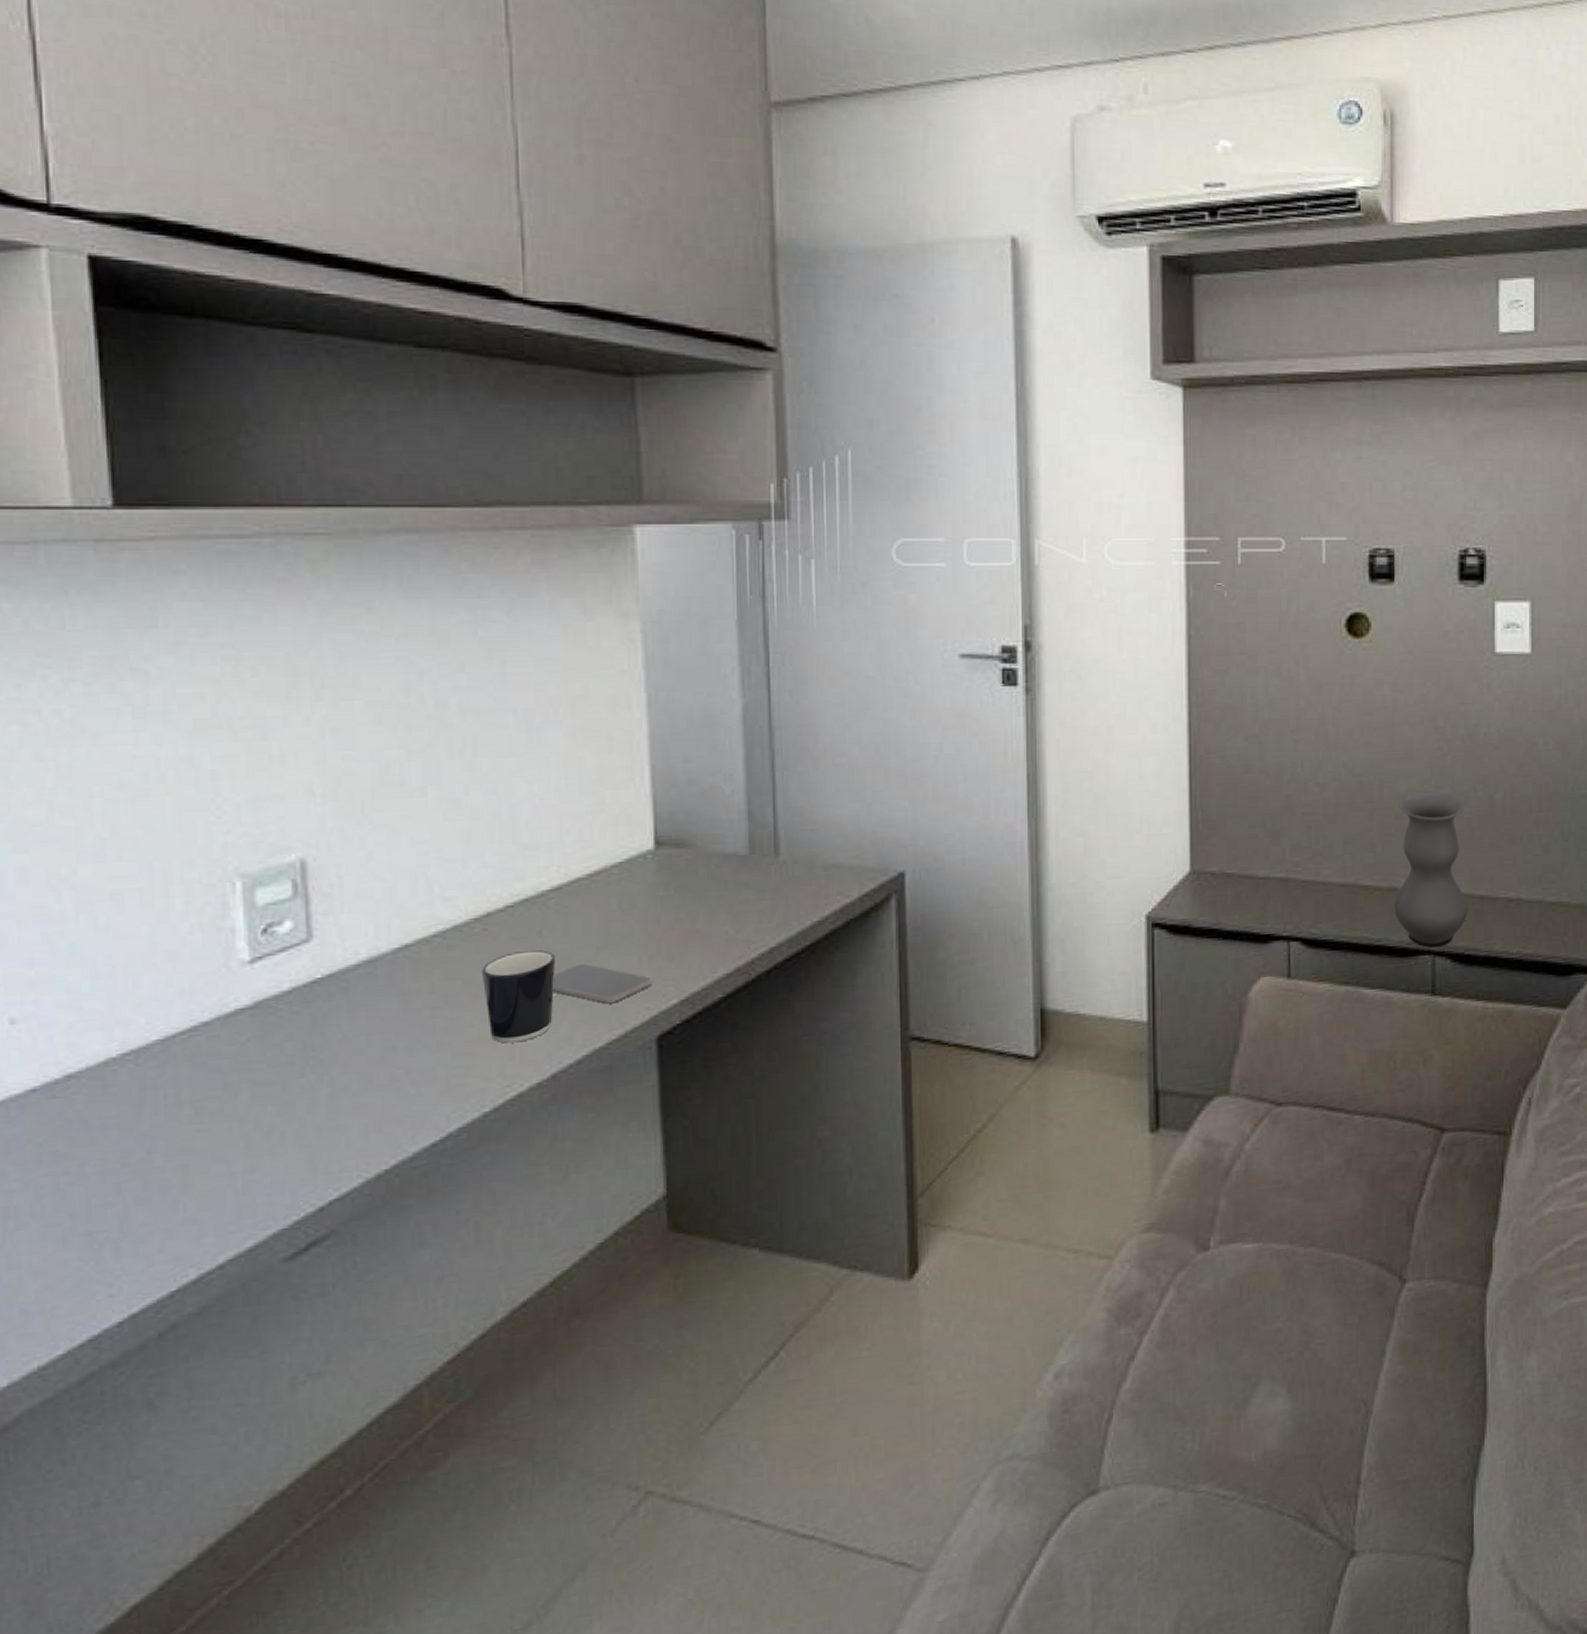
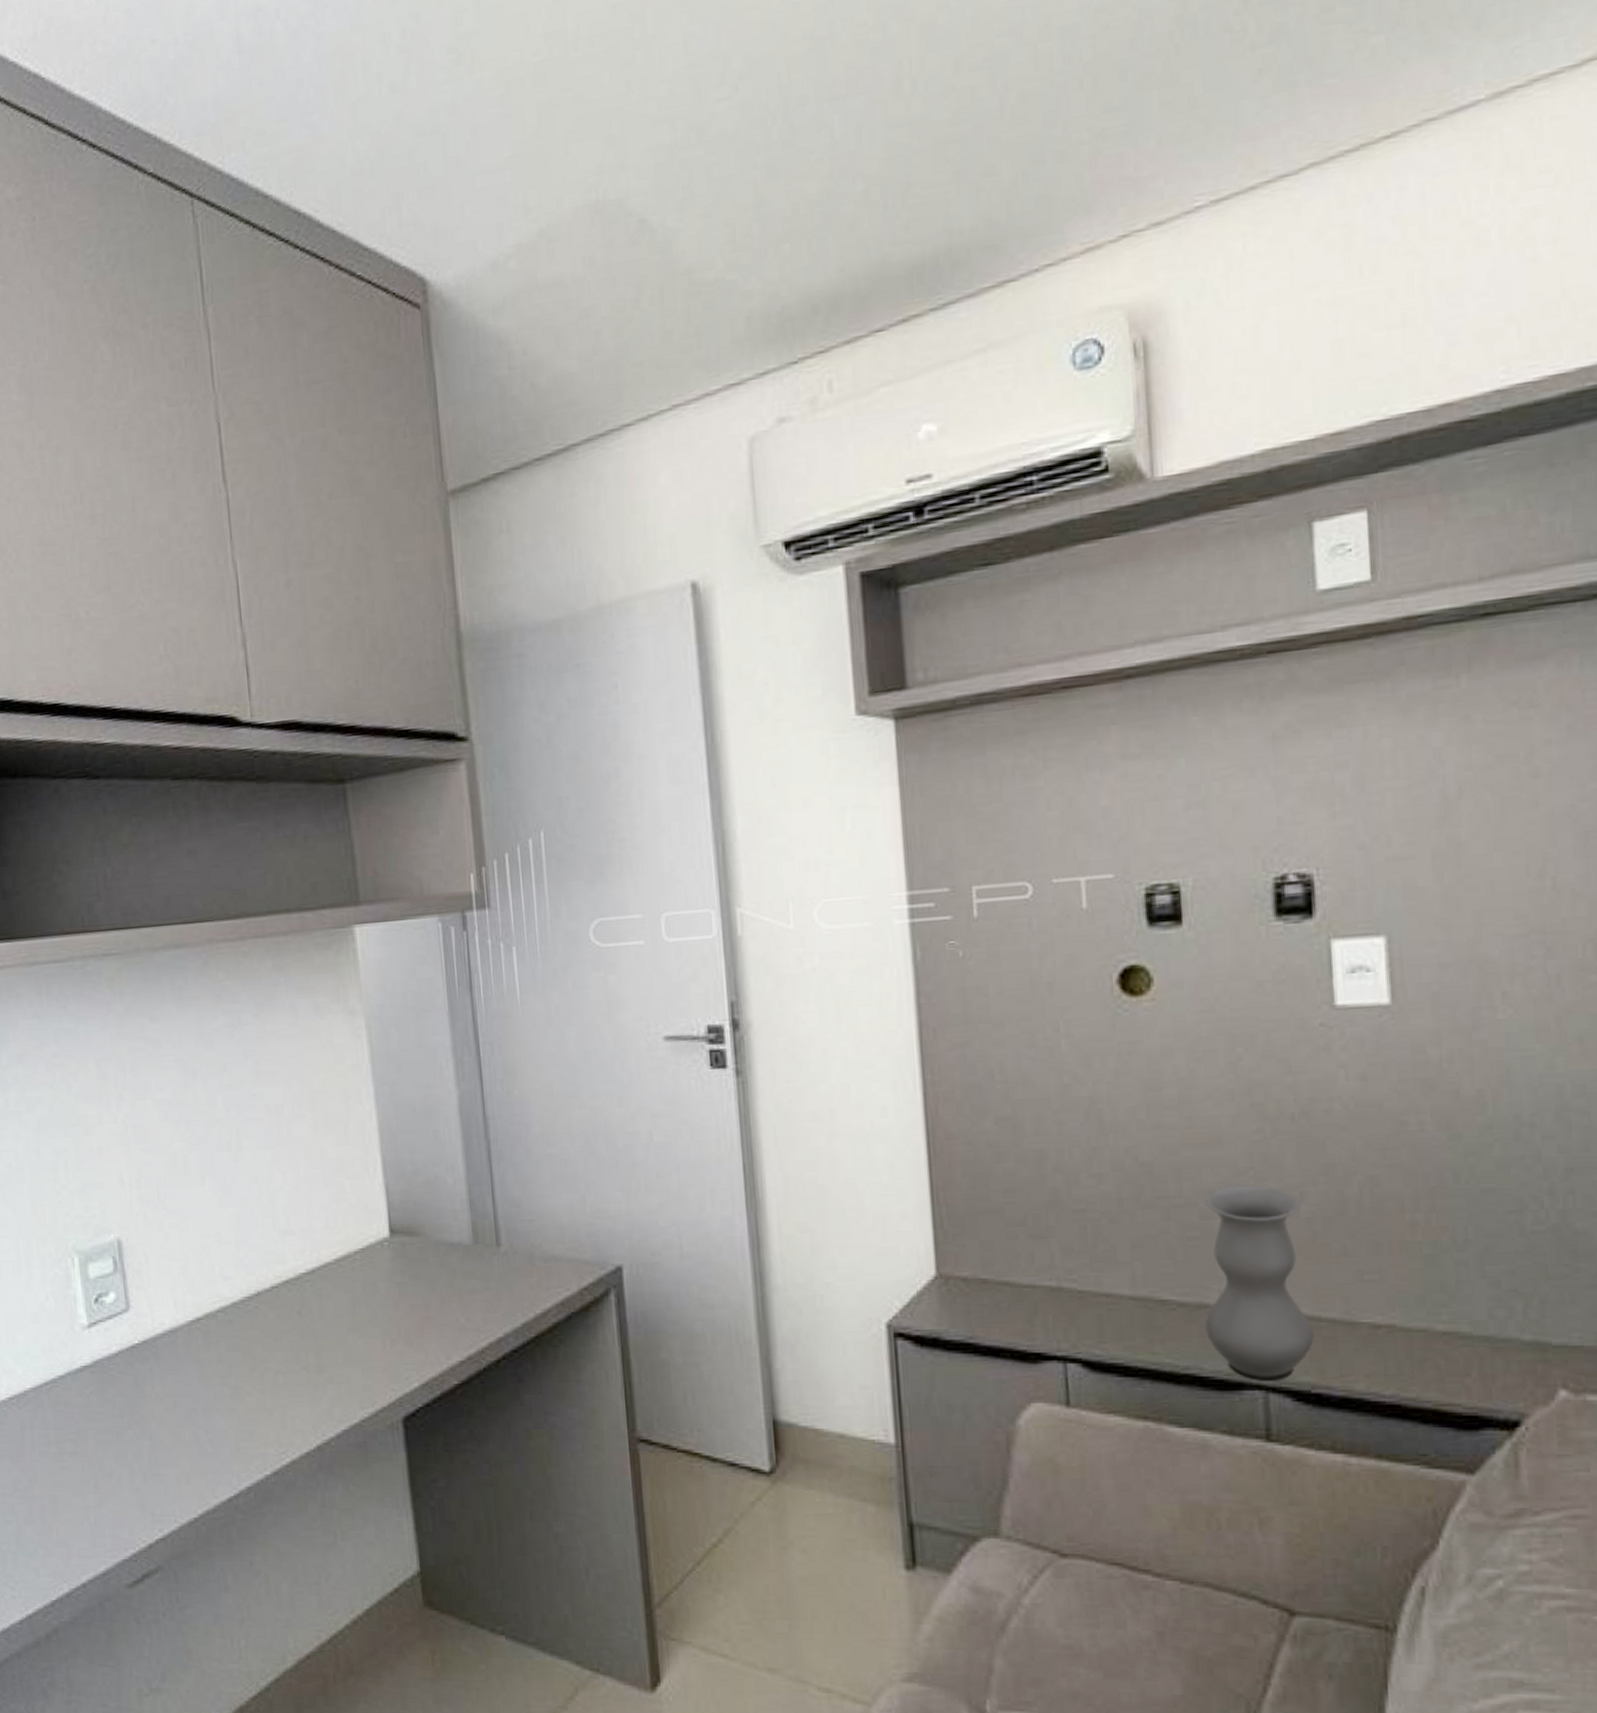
mug: present [482,949,555,1044] -> none [256,1328,315,1413]
smartphone: present [552,964,653,1003] -> none [312,1344,396,1382]

